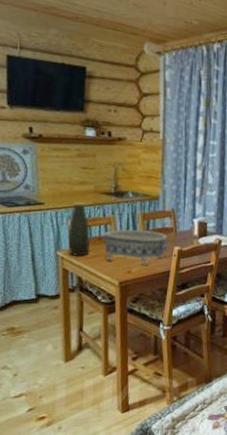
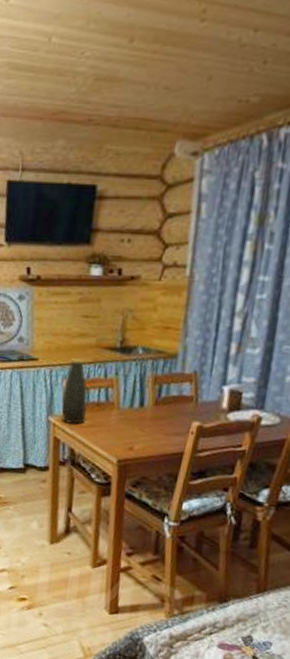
decorative bowl: present [102,229,169,265] -> none [101,394,186,442]

